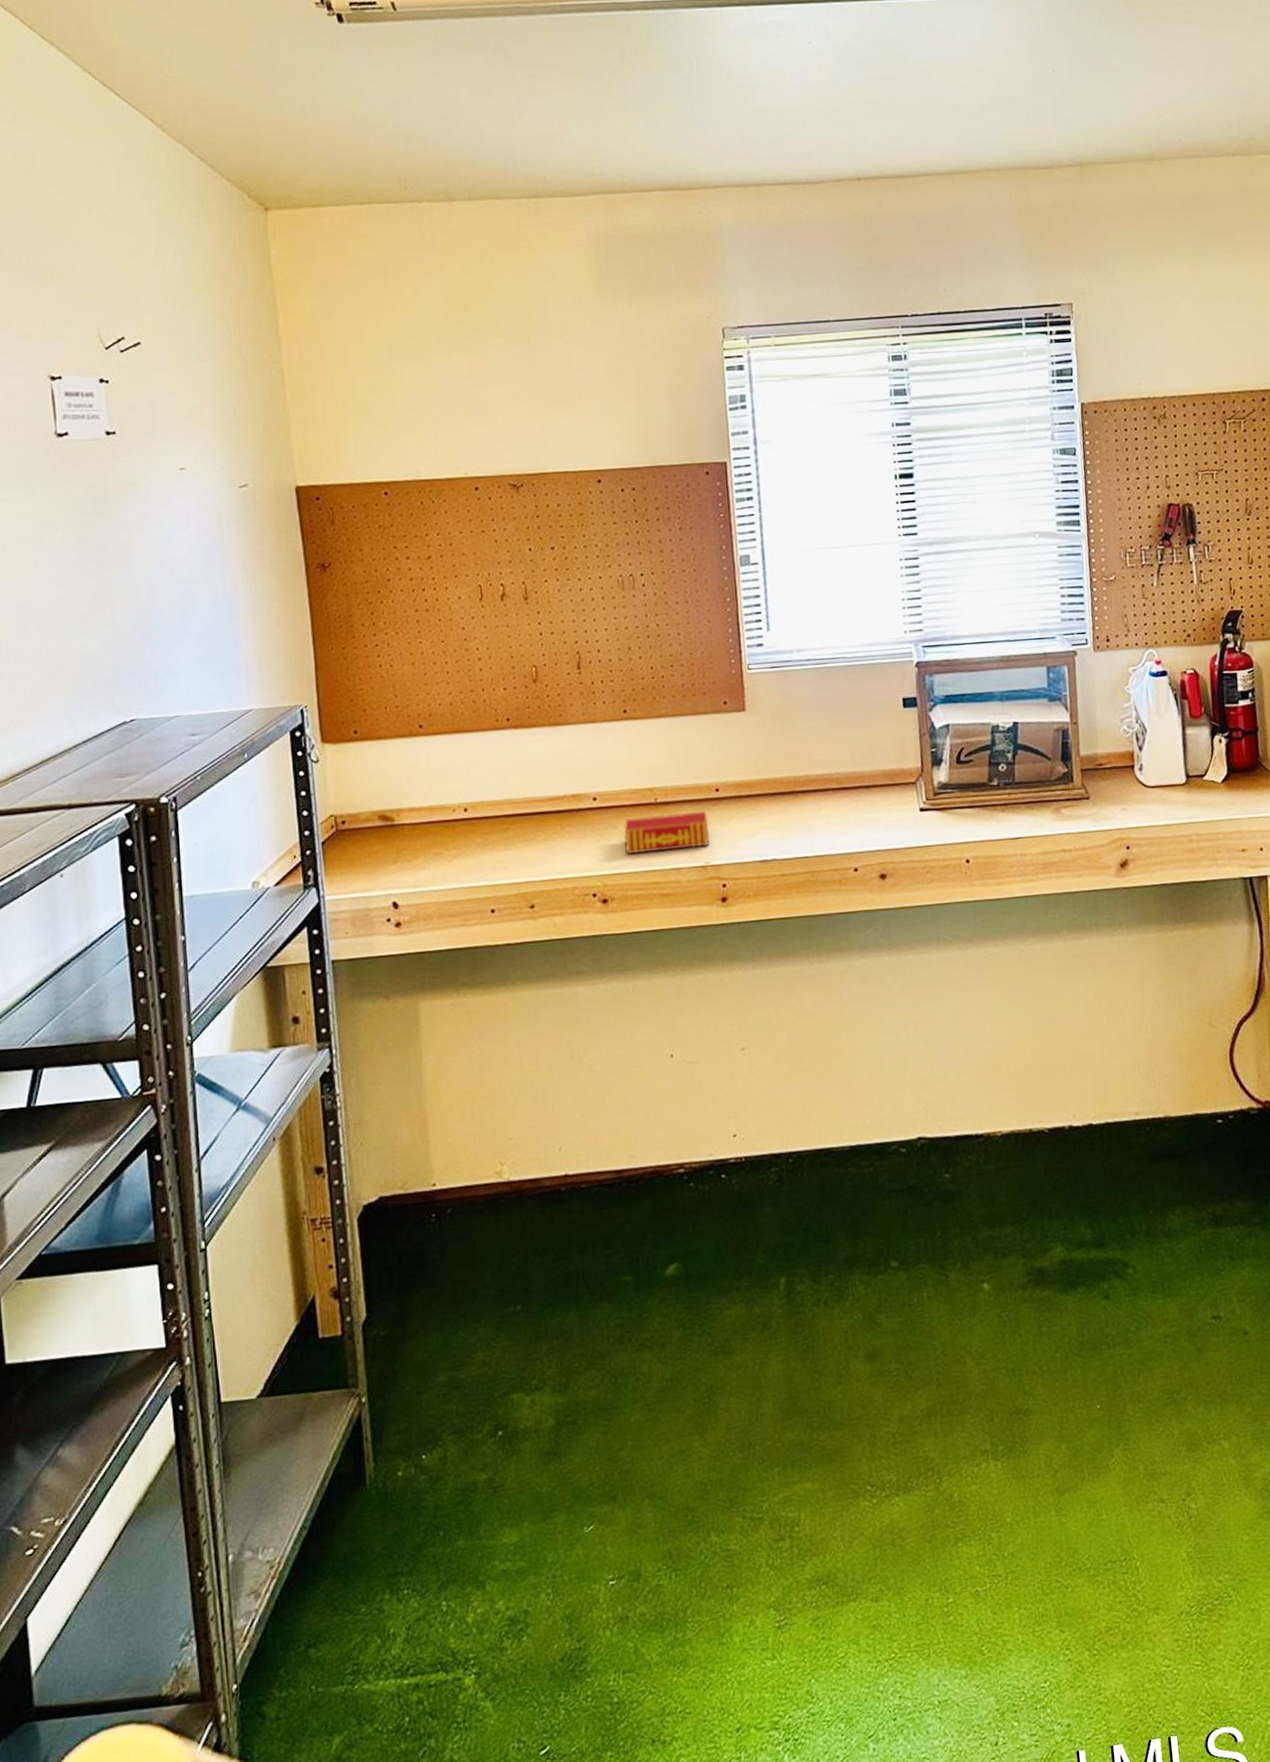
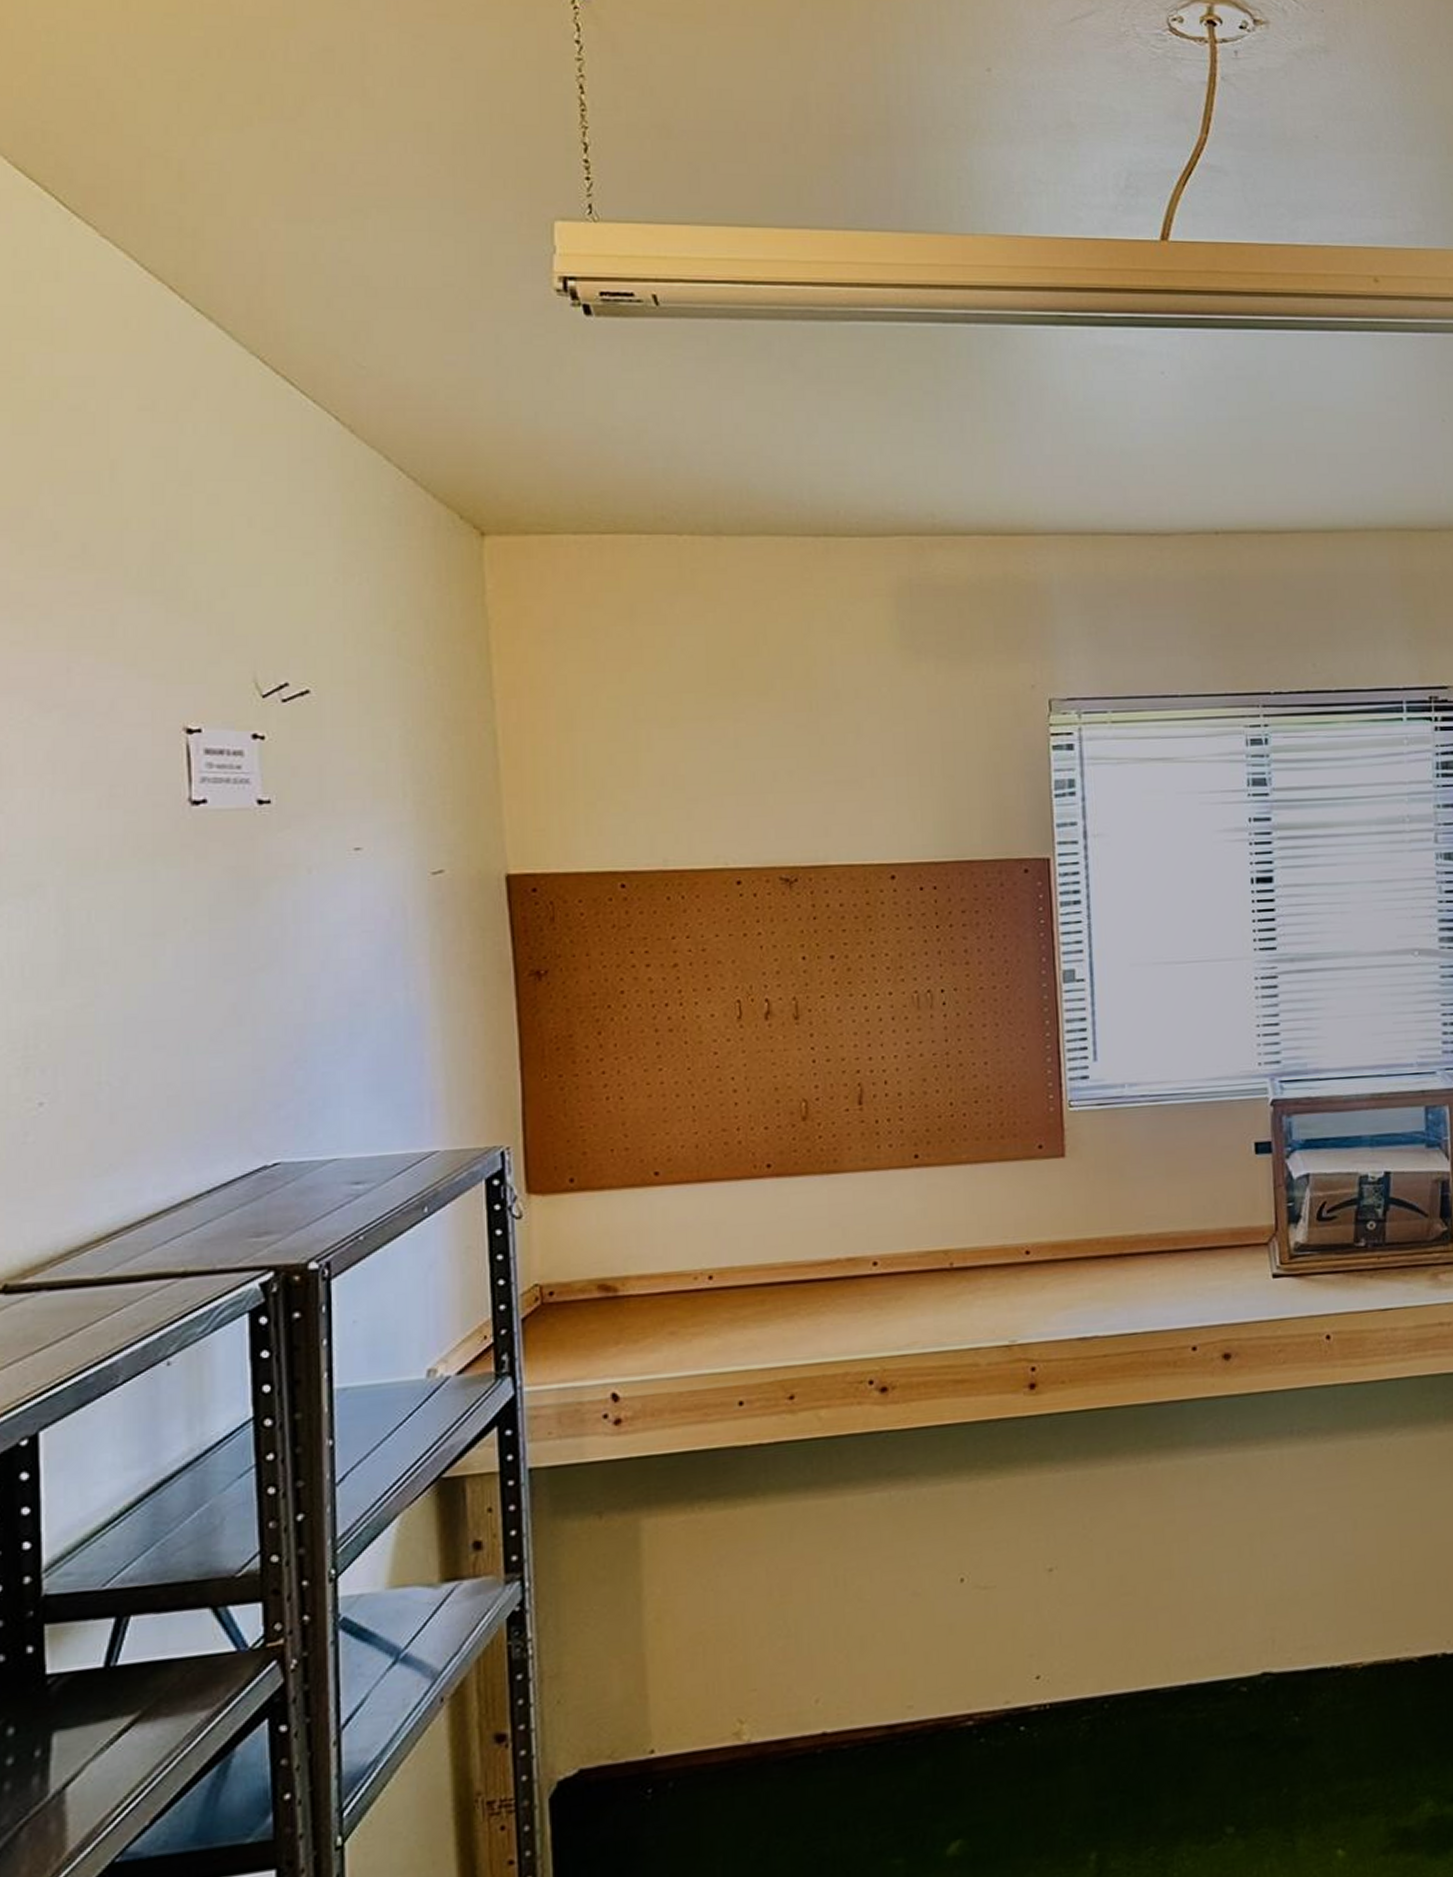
book: present [624,810,710,854] -> none [910,1277,1017,1331]

